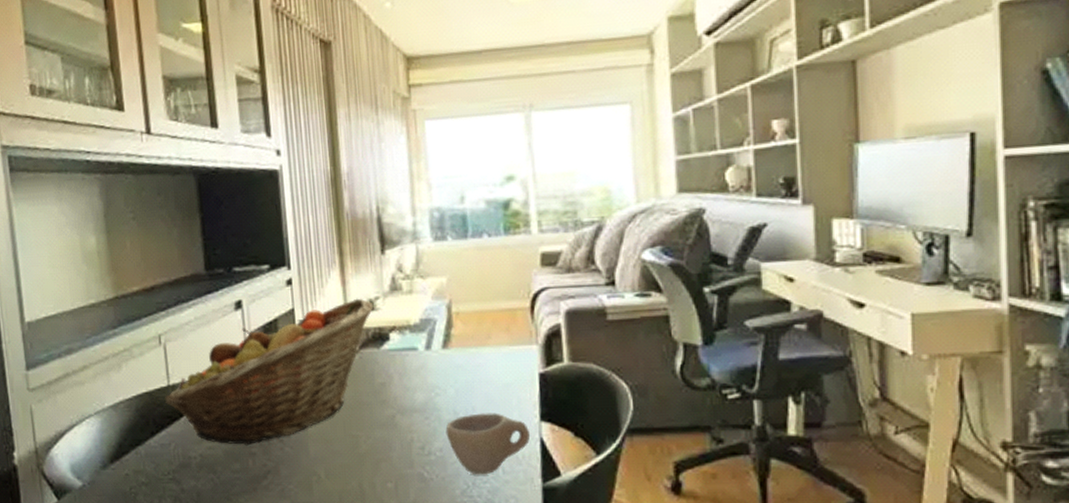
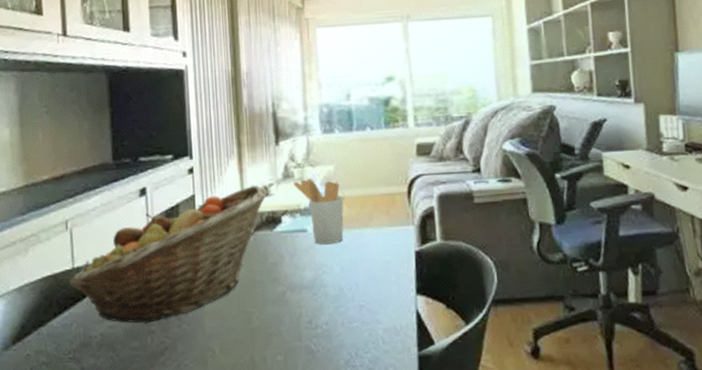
utensil holder: none [402,292,459,365] -> present [294,179,344,245]
cup: present [445,413,531,475] -> none [331,288,408,346]

